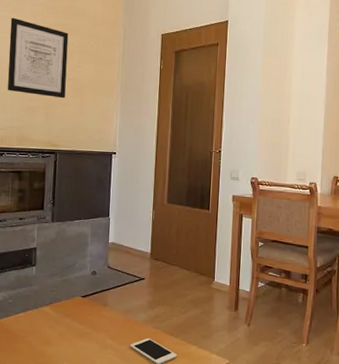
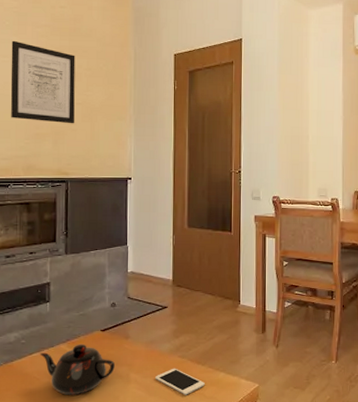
teapot: none [25,307,93,356] -> present [41,344,115,396]

